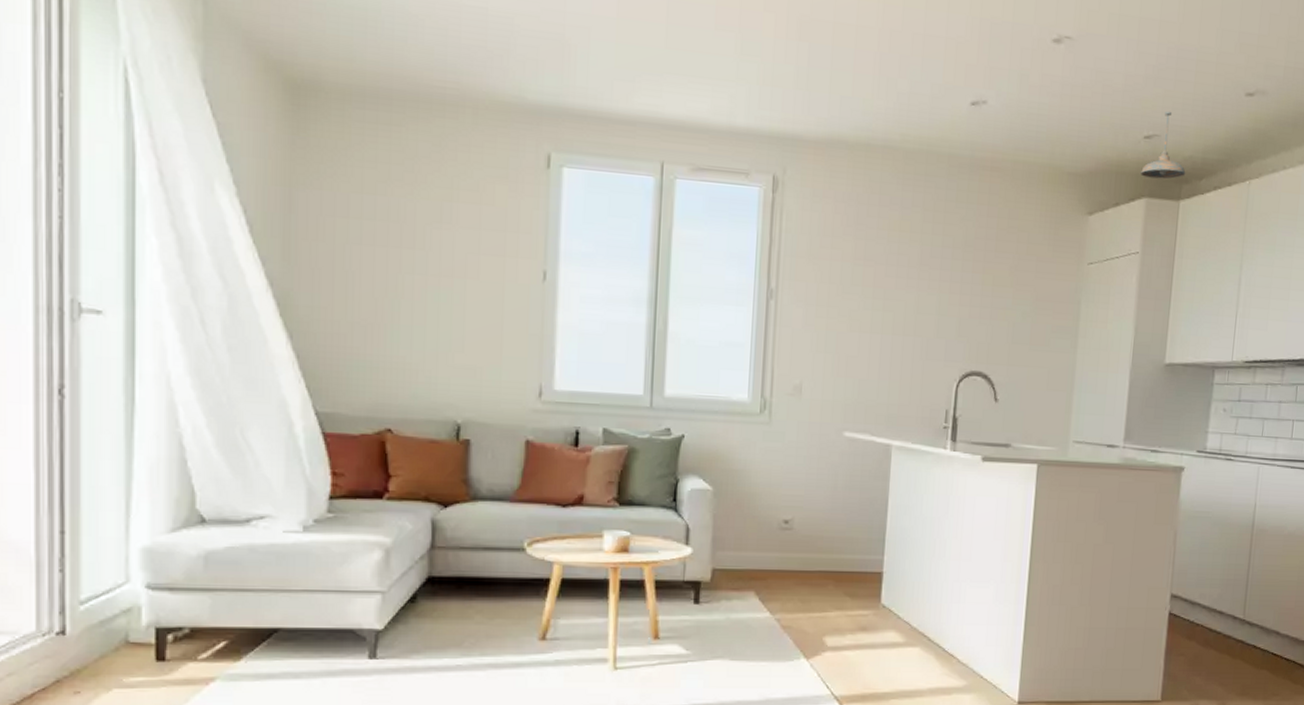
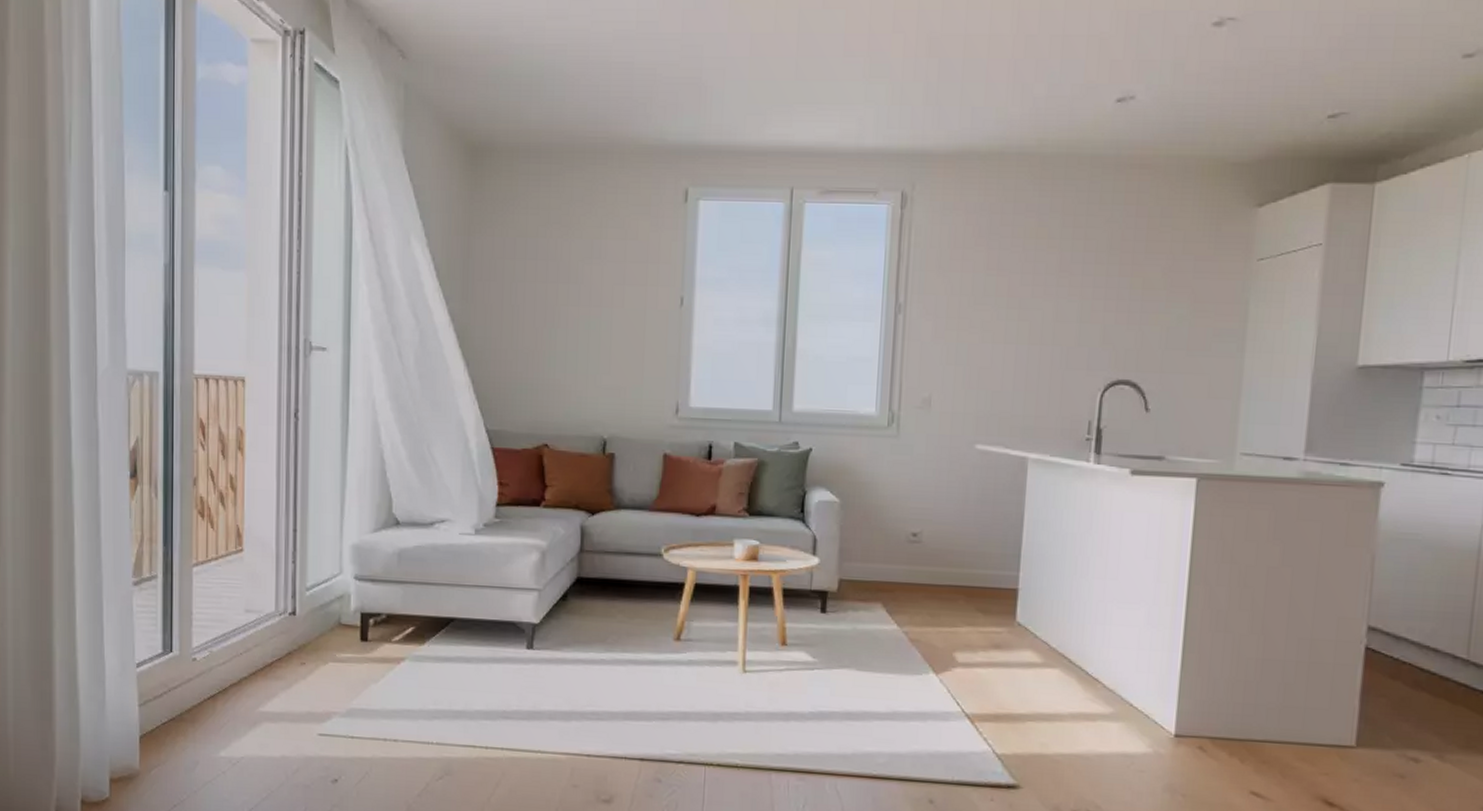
pendant light: present [1141,111,1186,179] -> none [1324,85,1383,161]

